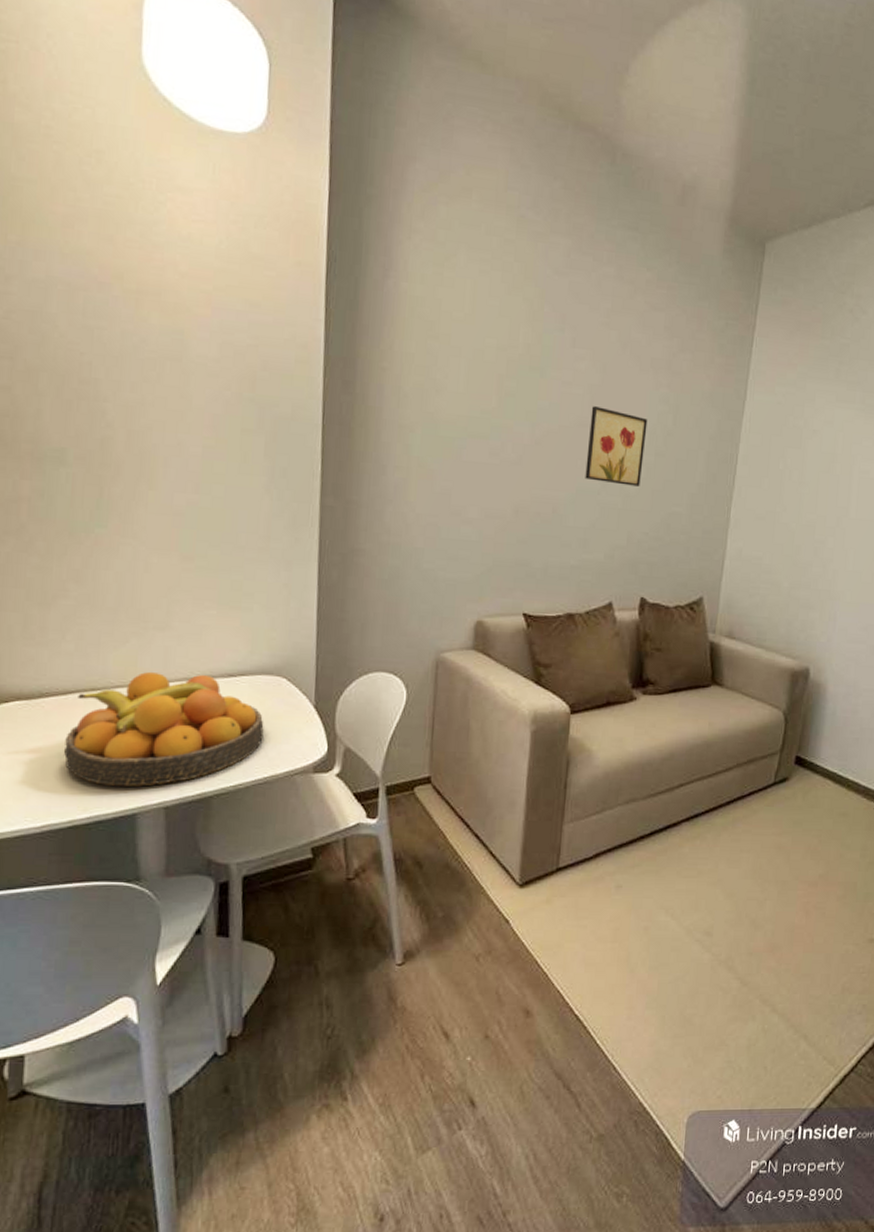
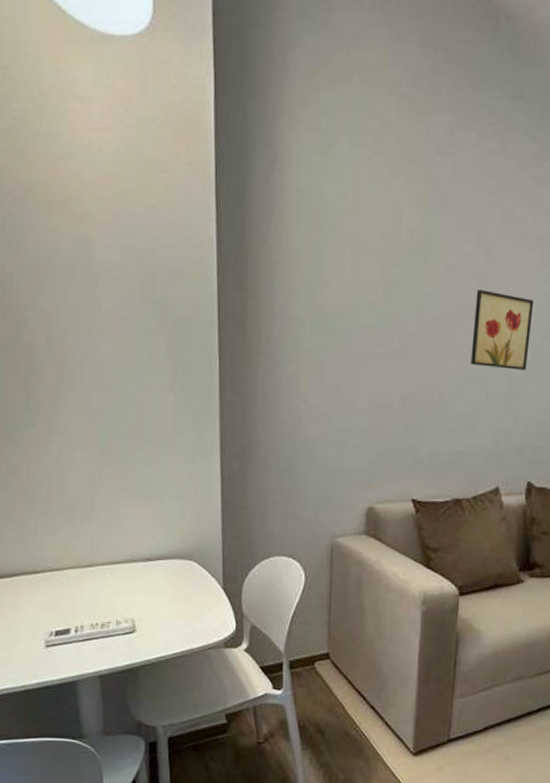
fruit bowl: present [64,672,264,787] -> none [15,557,180,658]

